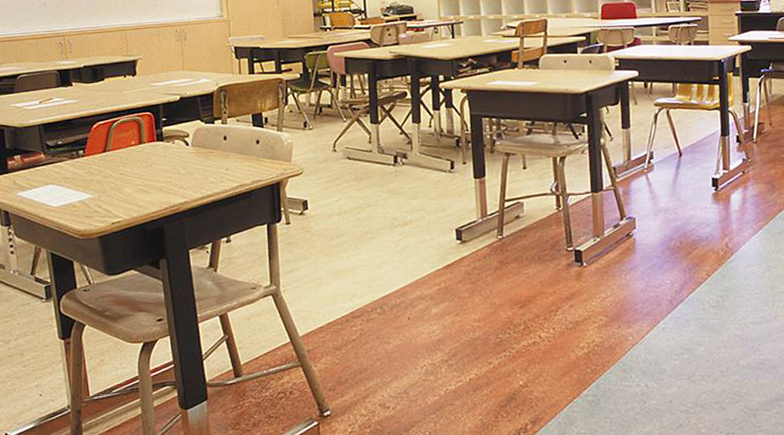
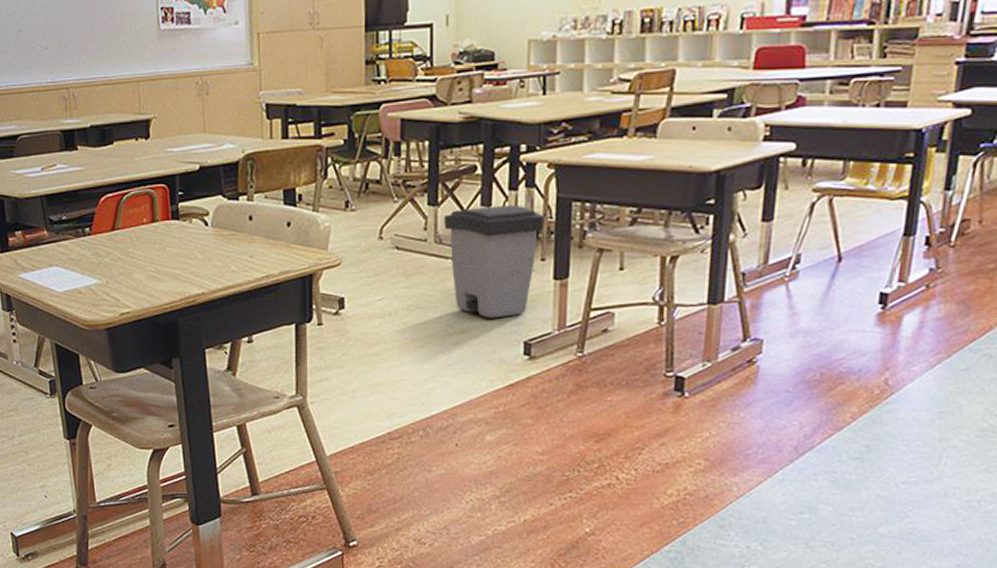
trash can: none [384,121,463,212] -> present [444,204,545,318]

